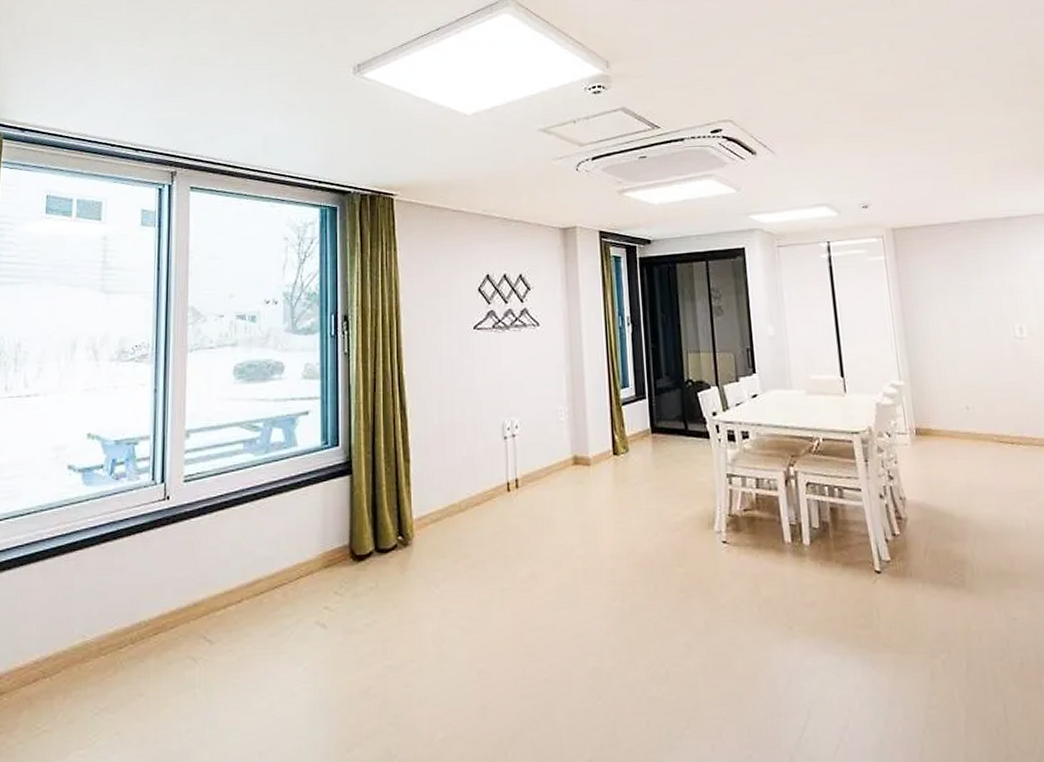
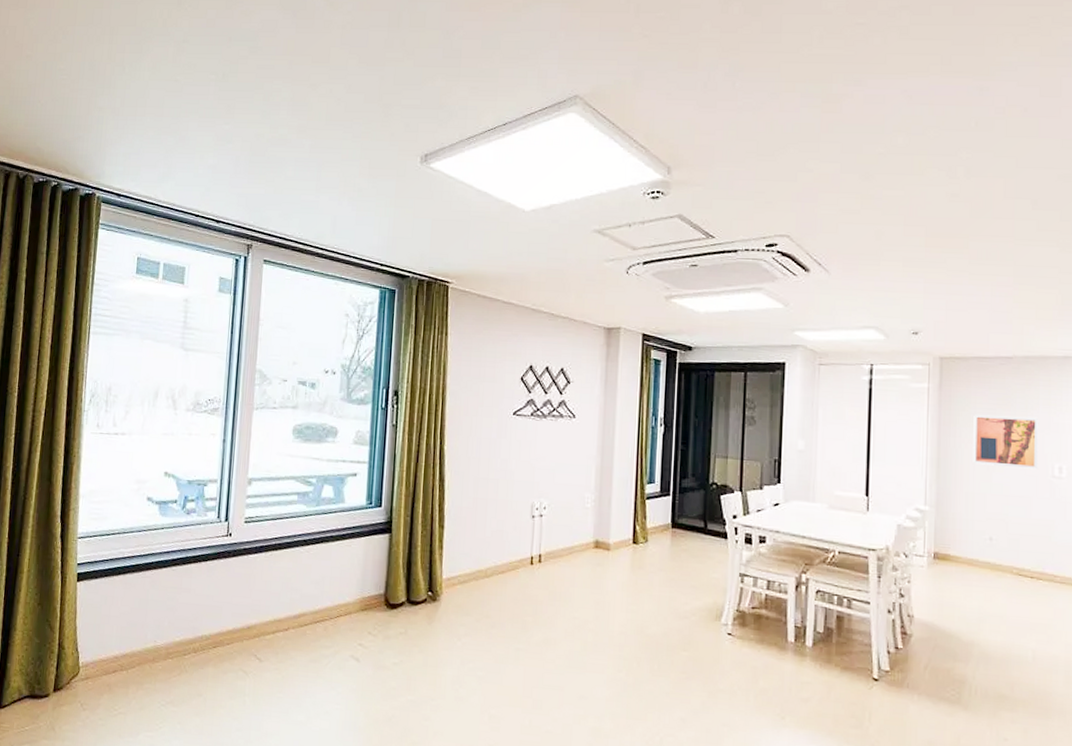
wall art: none [932,280,1000,333] -> present [973,415,1039,470]

